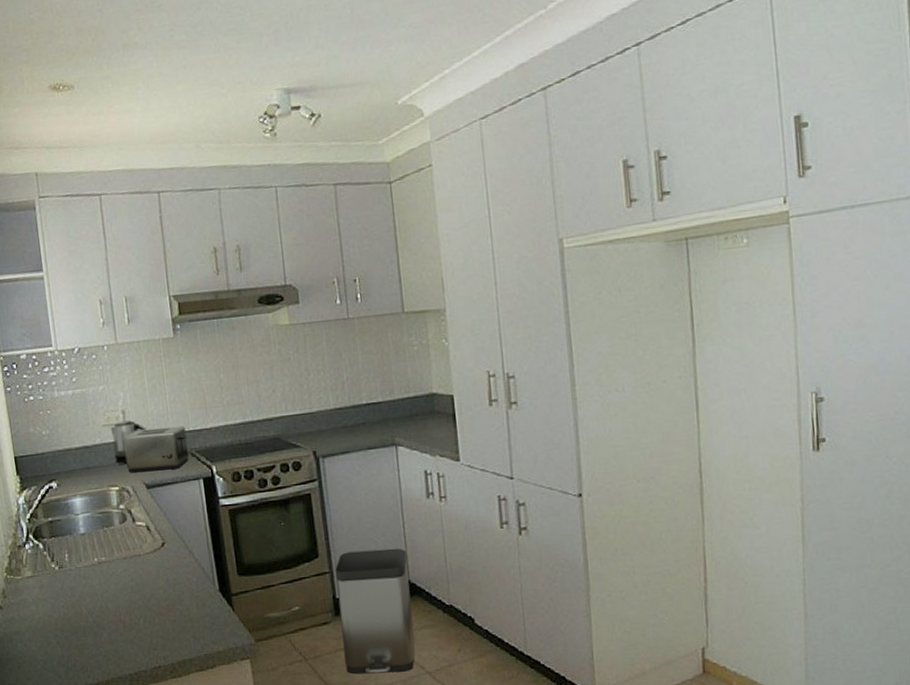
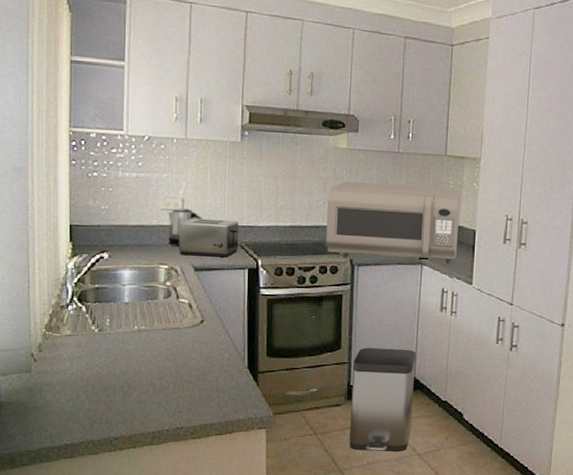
microwave: none [277,350,436,450] -> present [326,182,461,264]

